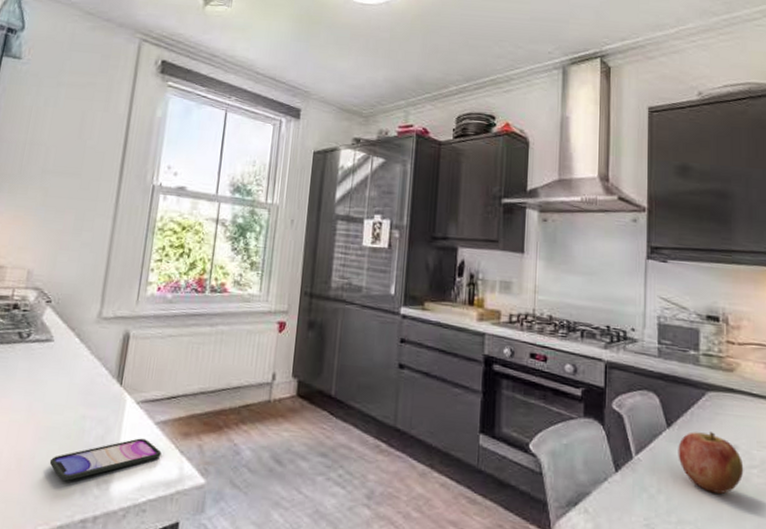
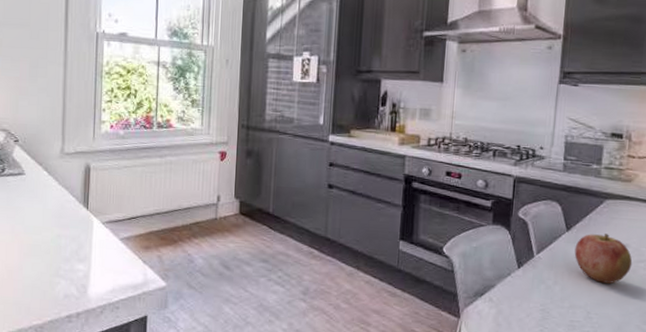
smartphone: present [49,438,162,481] -> none [35,251,128,286]

